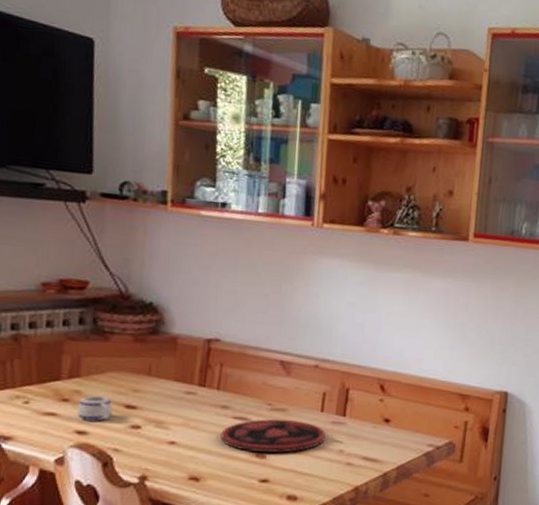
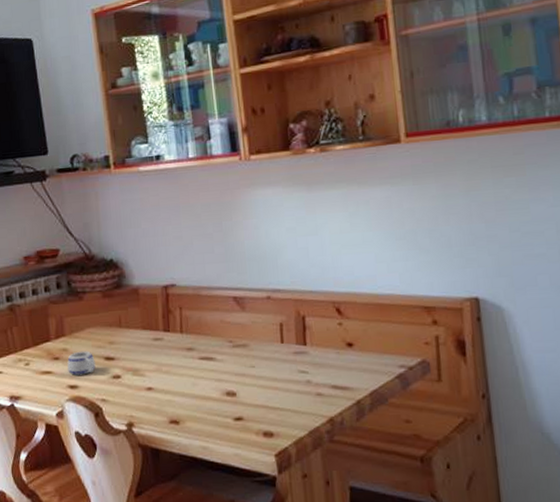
plate: present [221,419,325,453] -> none [191,354,290,390]

